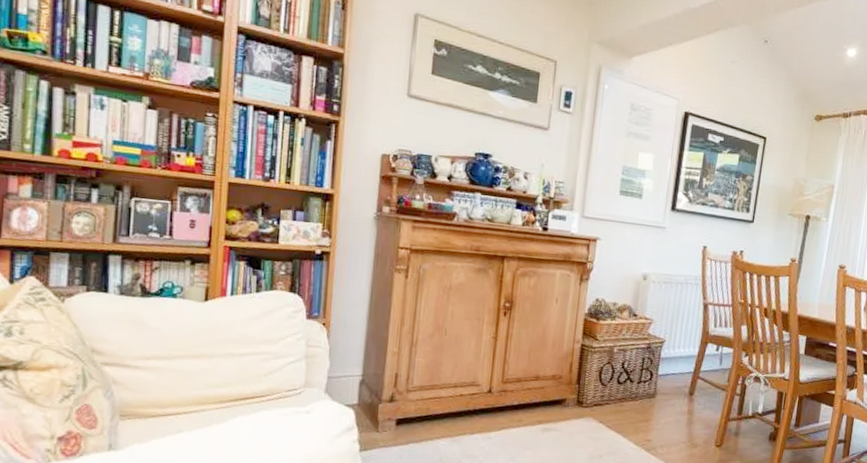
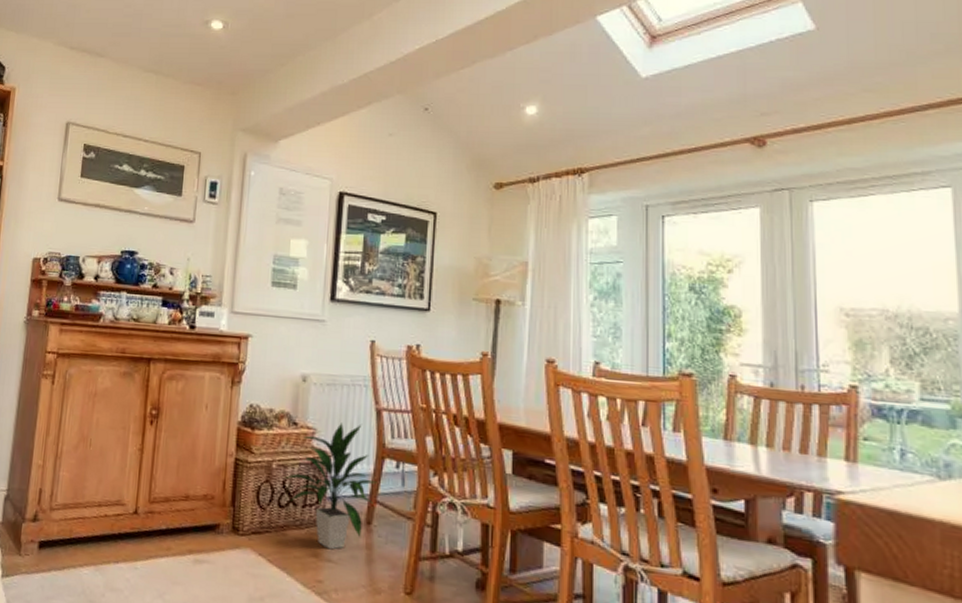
indoor plant: none [623,315,701,416] -> present [284,423,378,550]

